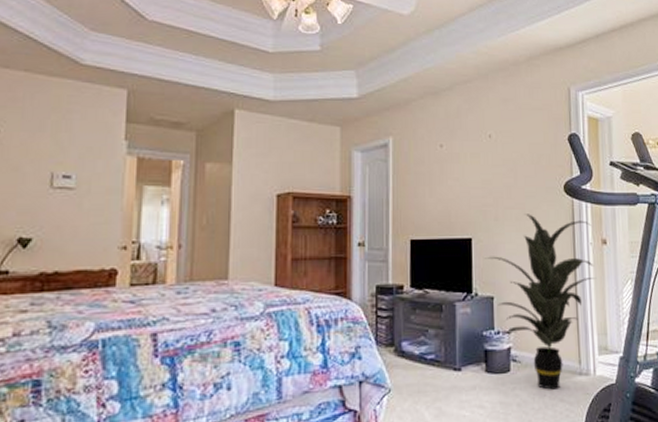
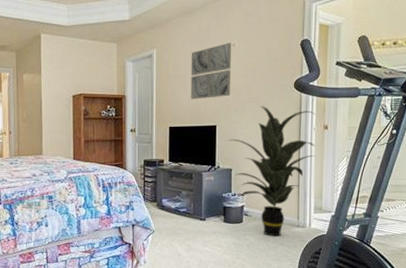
wall art: none [437,133,489,204] -> present [191,43,232,100]

